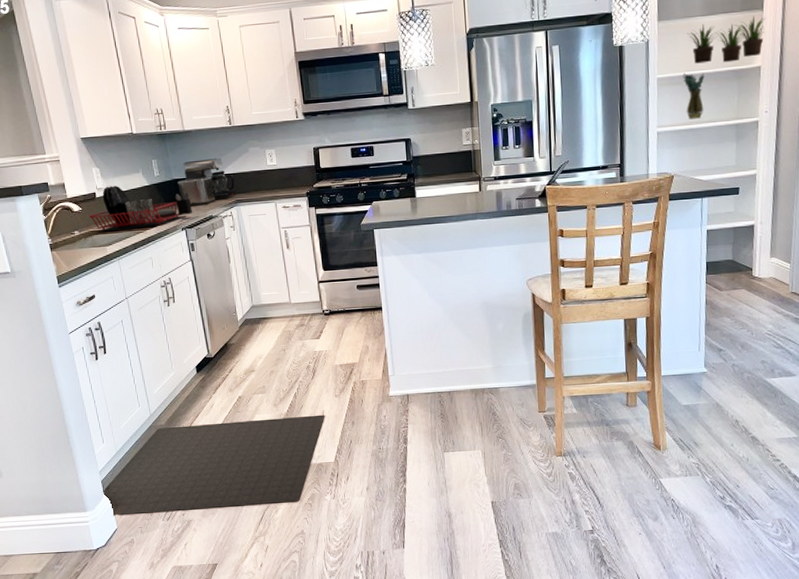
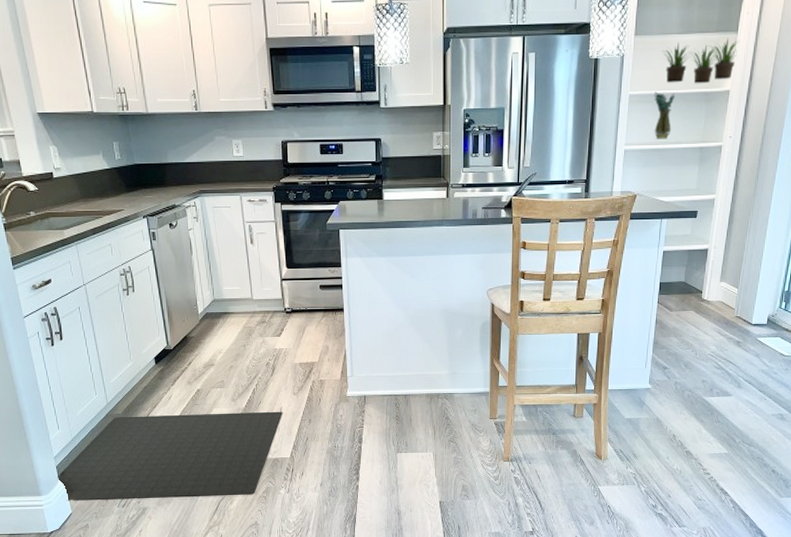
dish rack: present [89,185,192,234] -> none [46,166,154,216]
toaster: present [178,176,217,206] -> none [140,163,180,194]
coffee maker: present [183,158,235,200] -> none [146,145,199,189]

